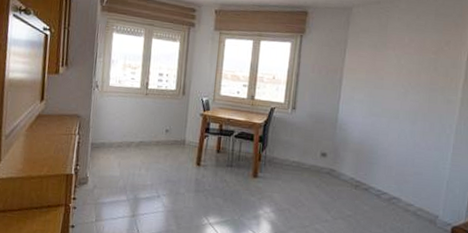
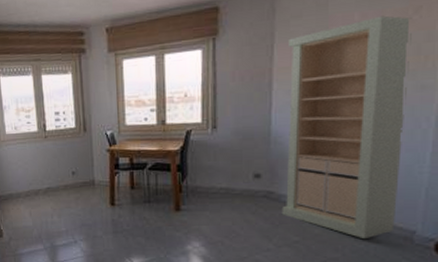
storage cabinet: none [340,42,444,219] -> present [281,15,412,240]

